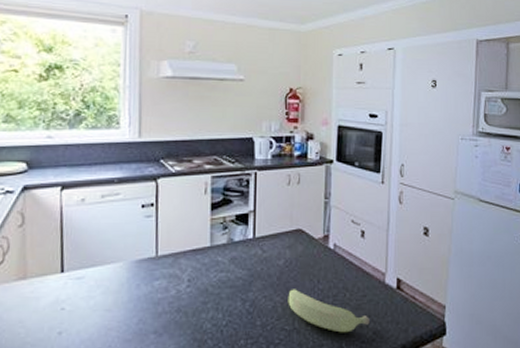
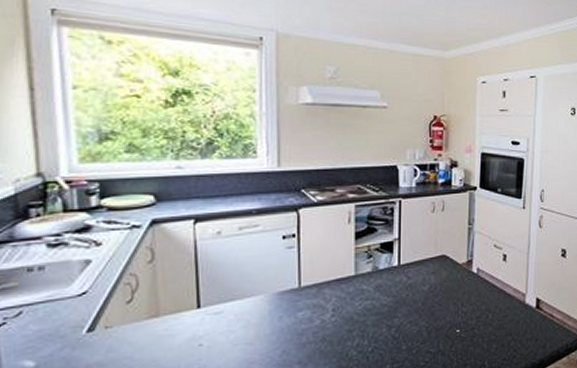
banana: present [288,289,370,333] -> none [433,313,511,352]

